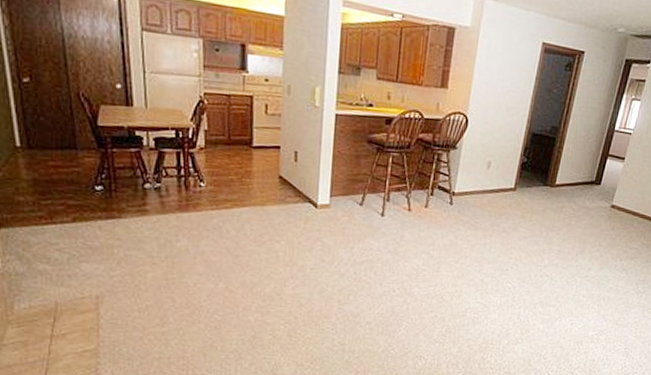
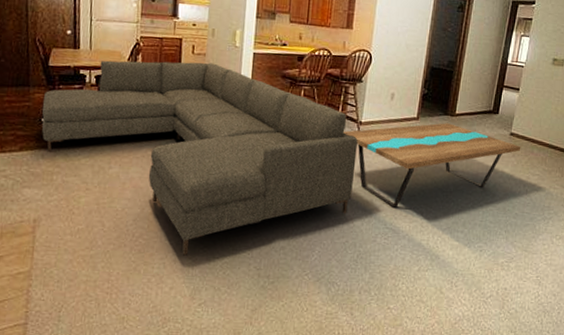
sofa: none [94,120,450,332] -> present [42,60,358,256]
coffee table: none [435,194,621,283] -> present [343,123,521,209]

